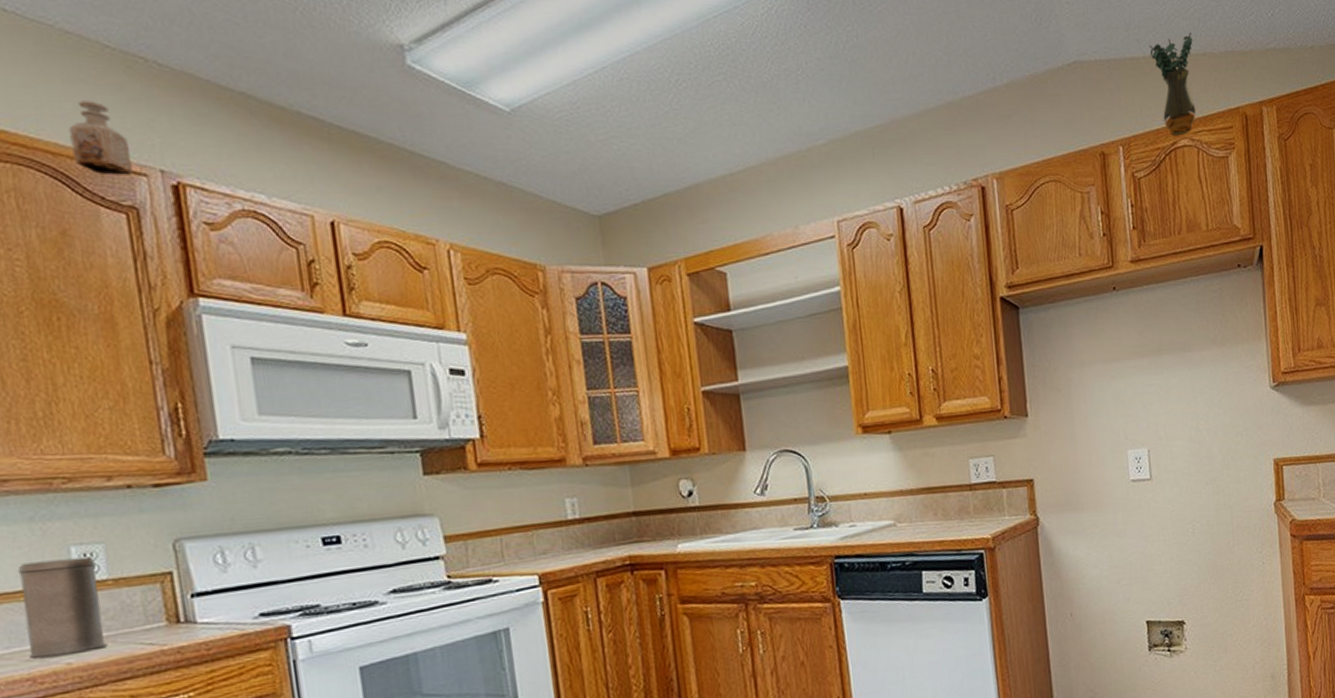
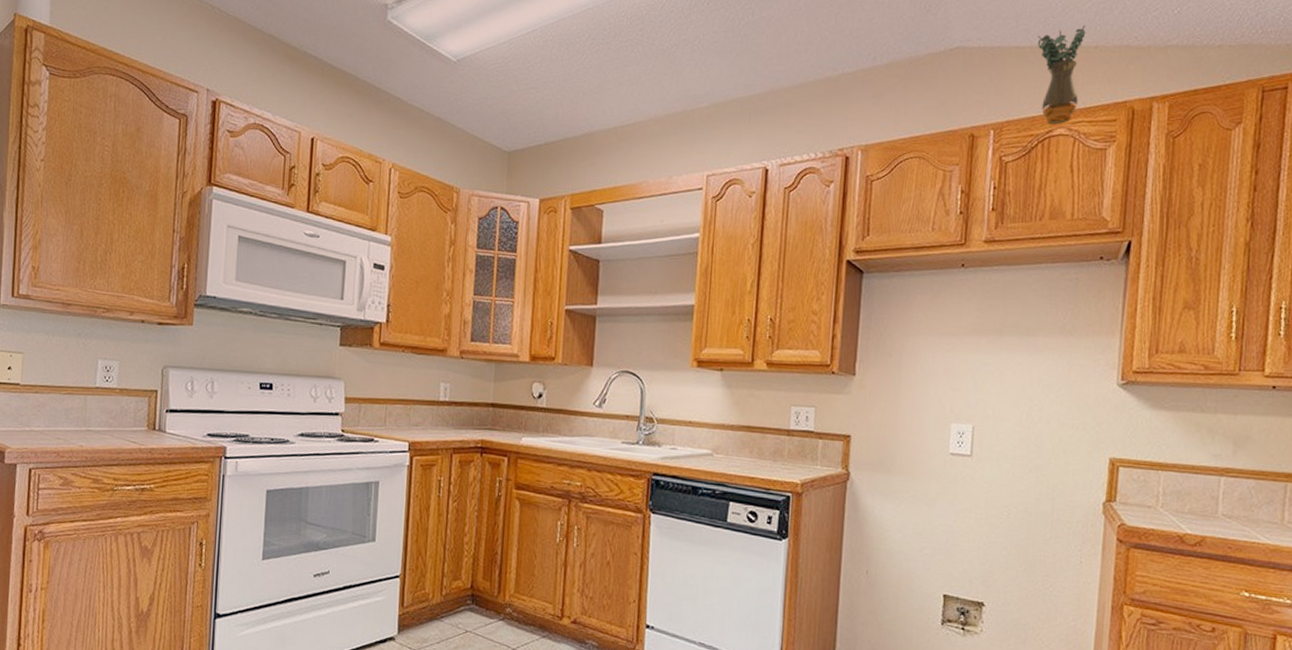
canister: present [17,556,106,660] -> none [58,366,112,440]
decorative bottle: present [68,100,133,176] -> none [155,34,191,91]

